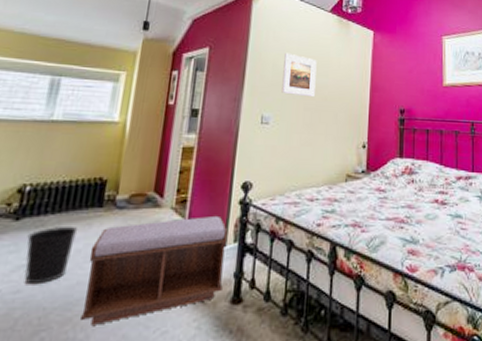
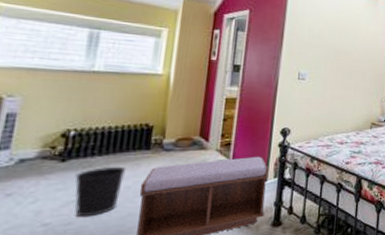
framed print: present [281,52,317,98] -> none [317,18,349,59]

